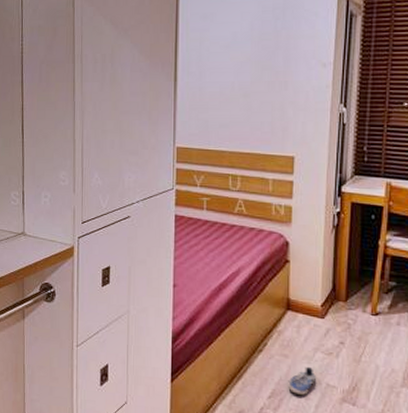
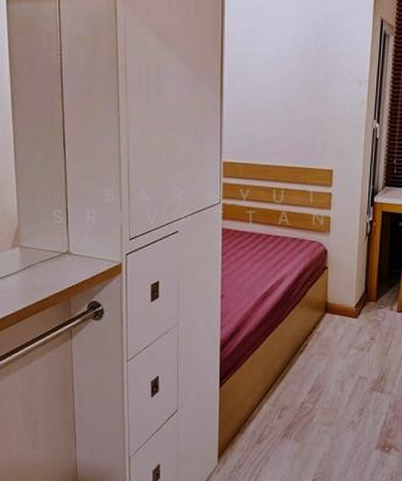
shoe: present [288,366,317,396] -> none [326,362,351,389]

